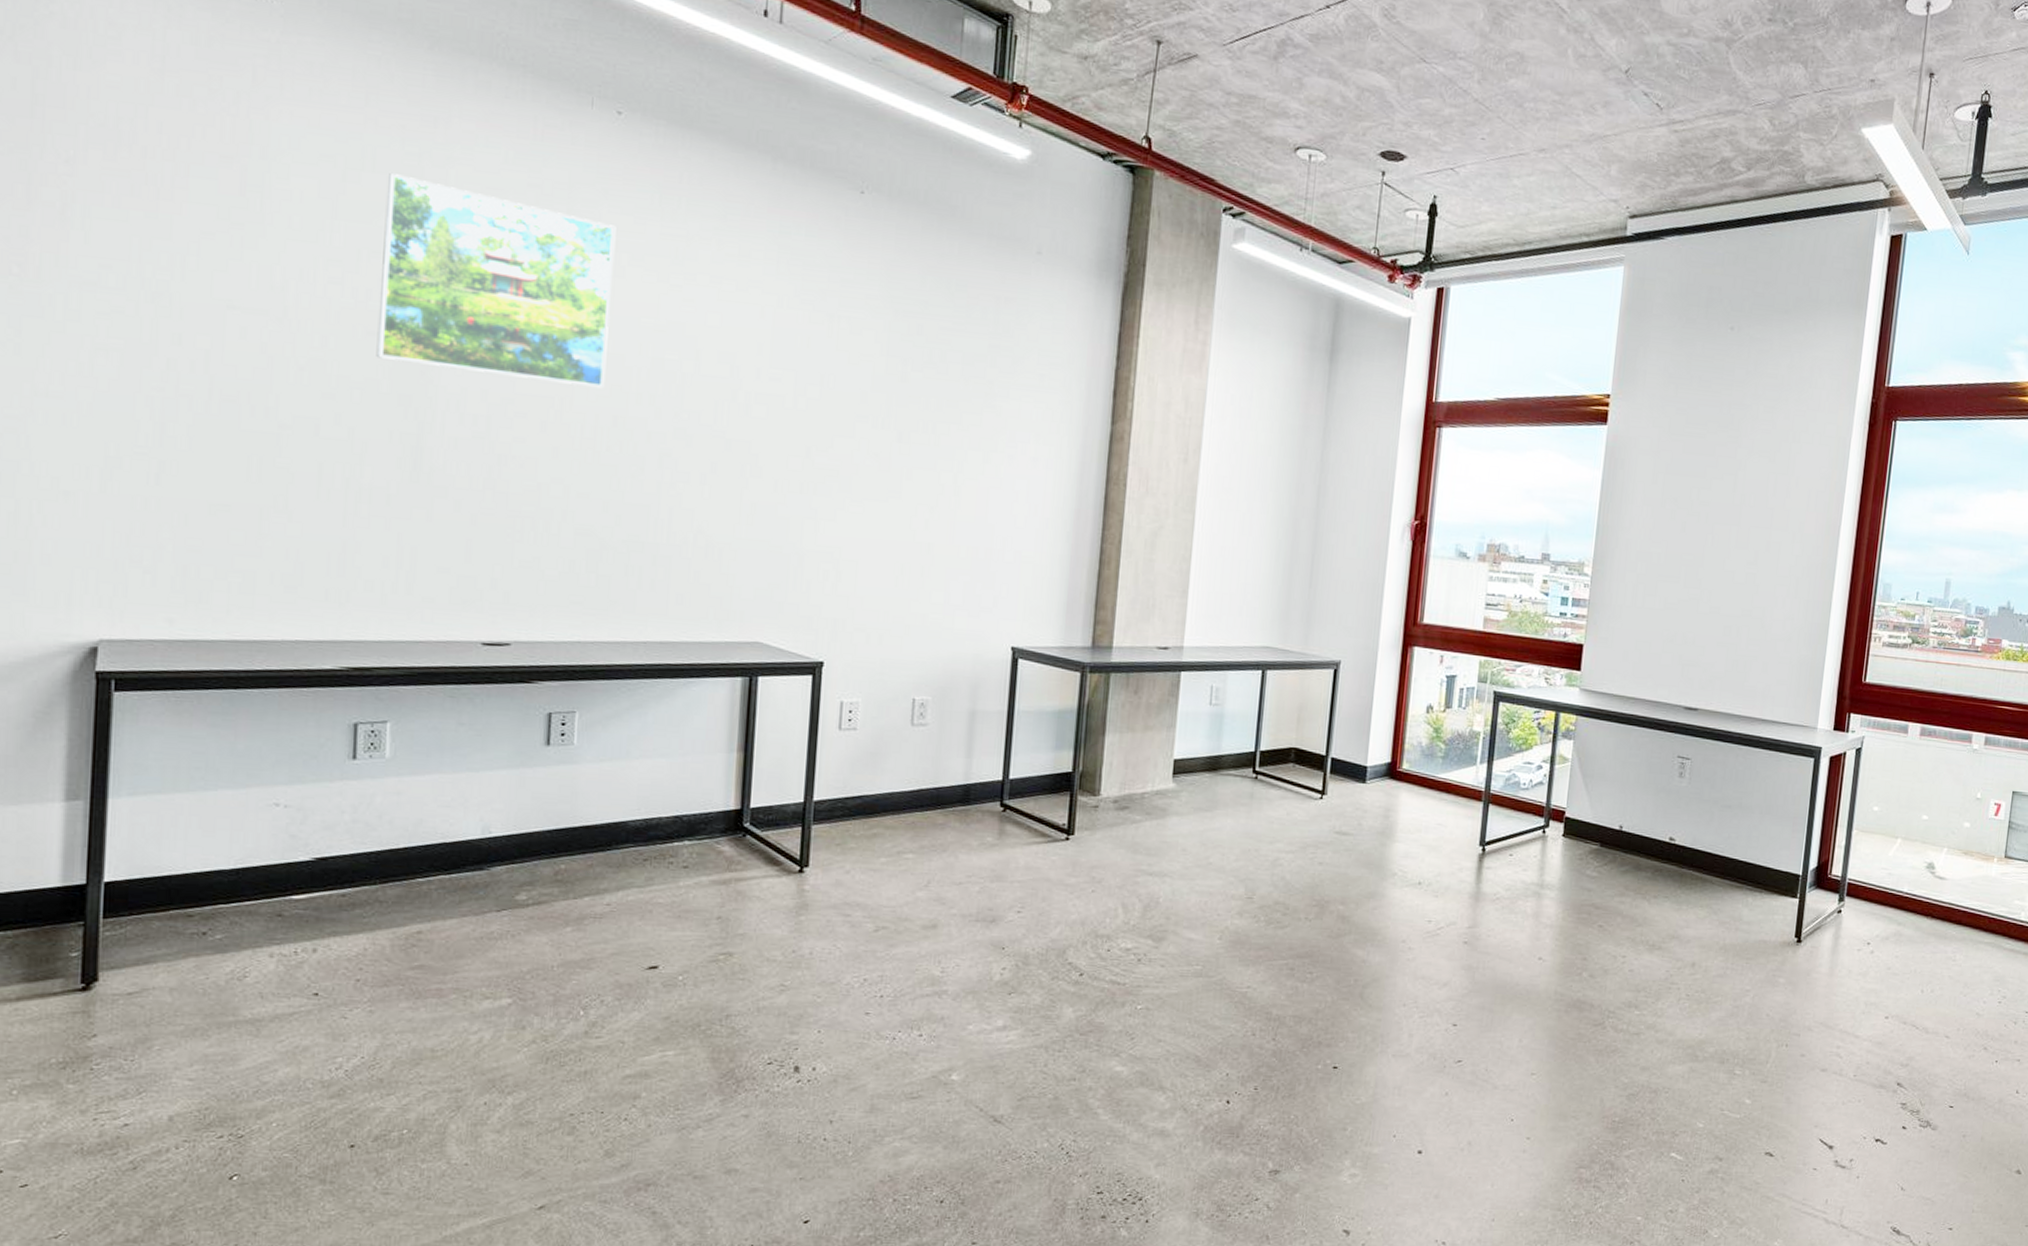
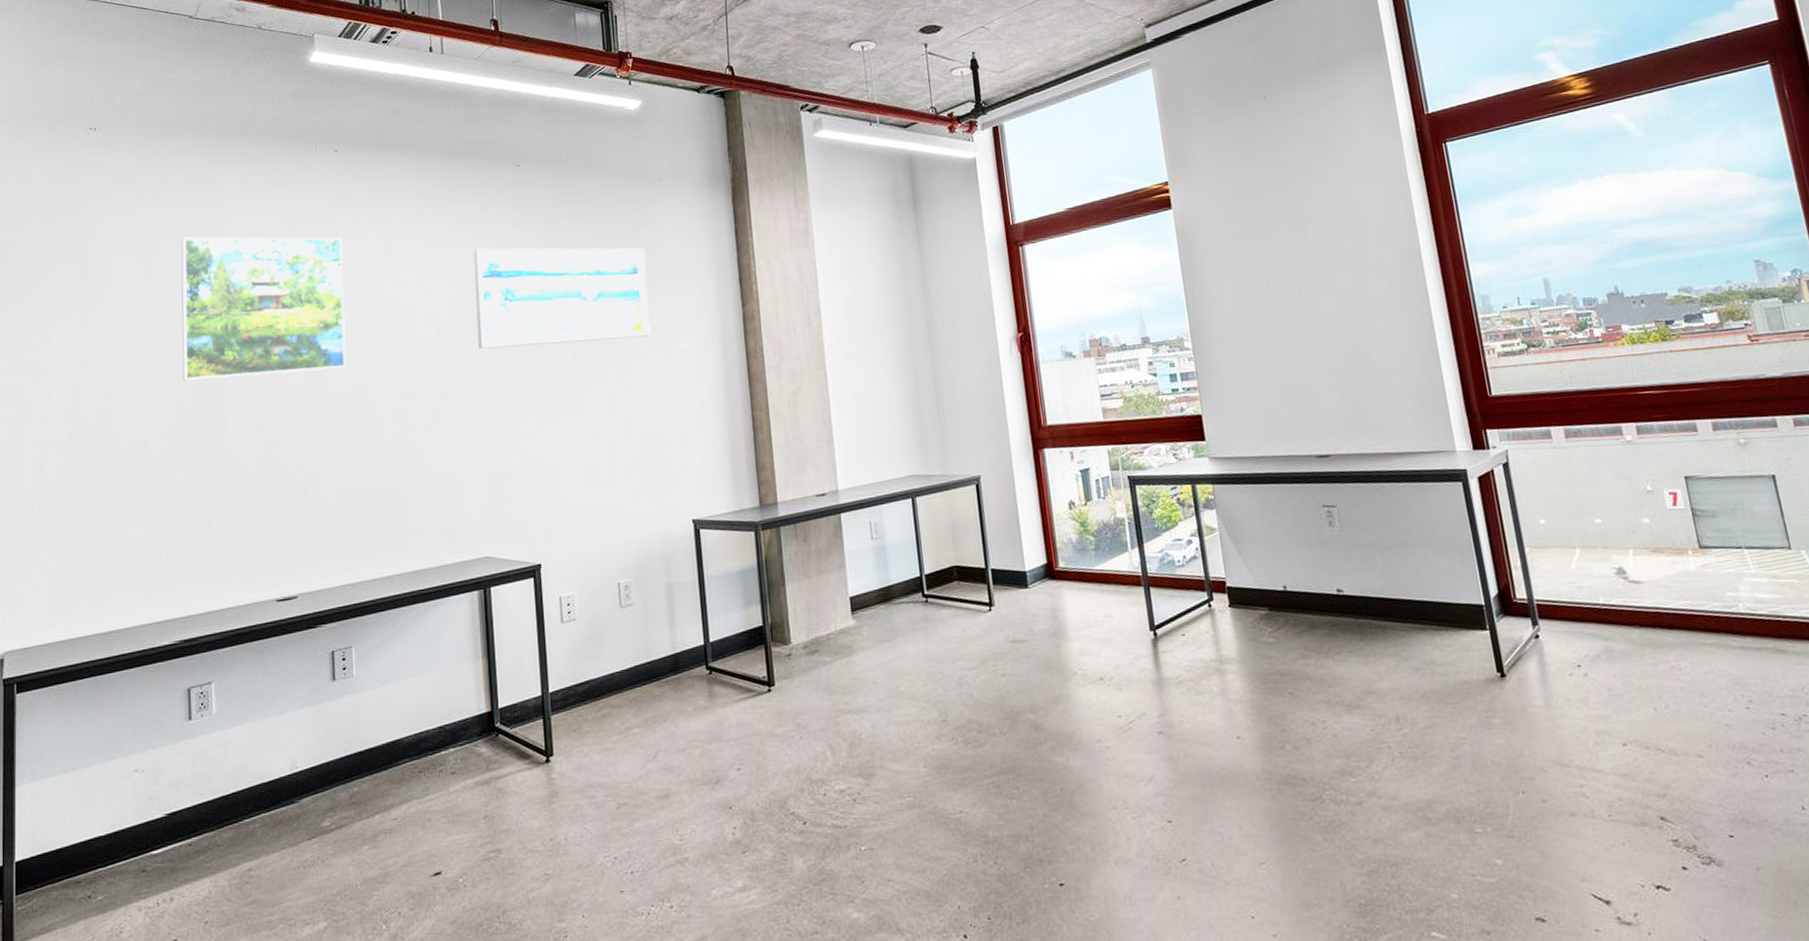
wall art: none [780,281,1007,433] -> present [474,247,651,349]

